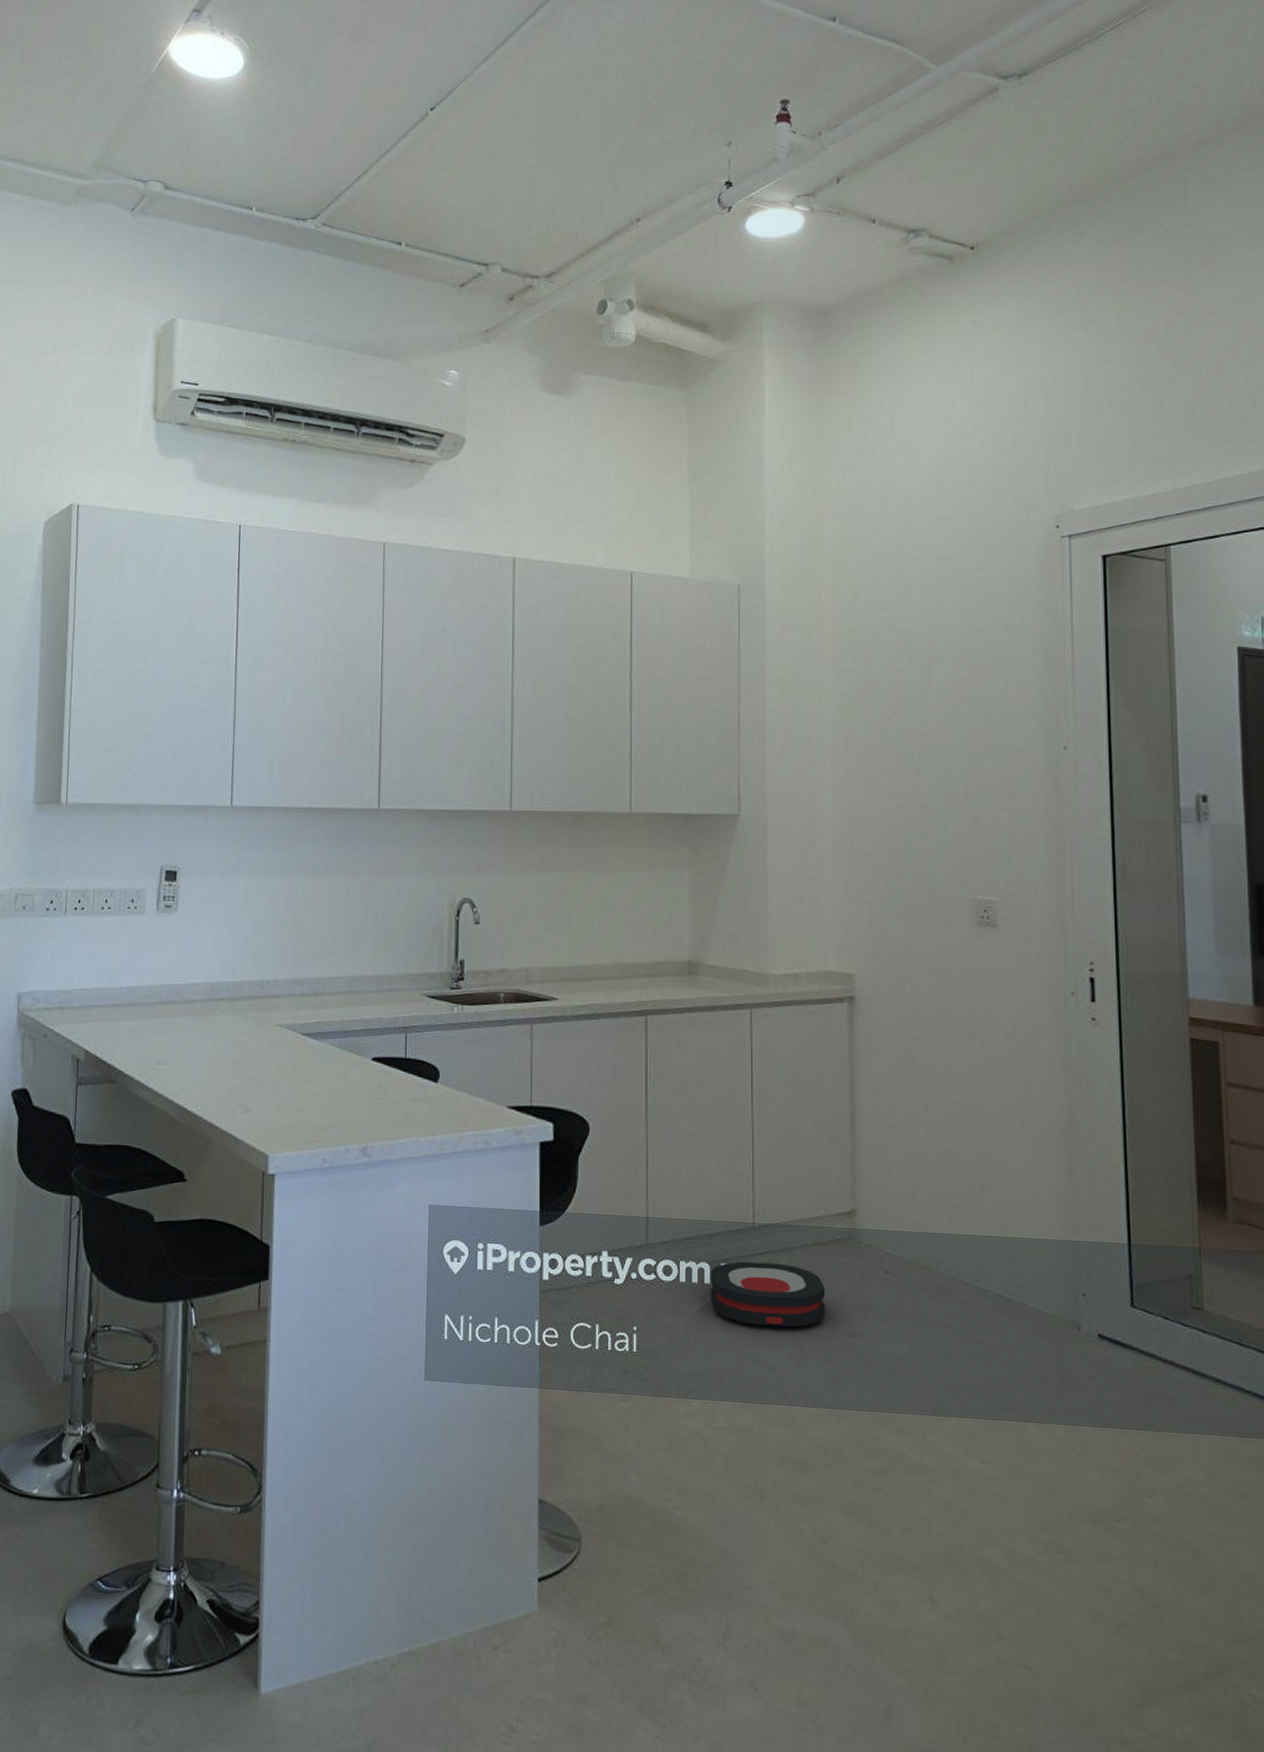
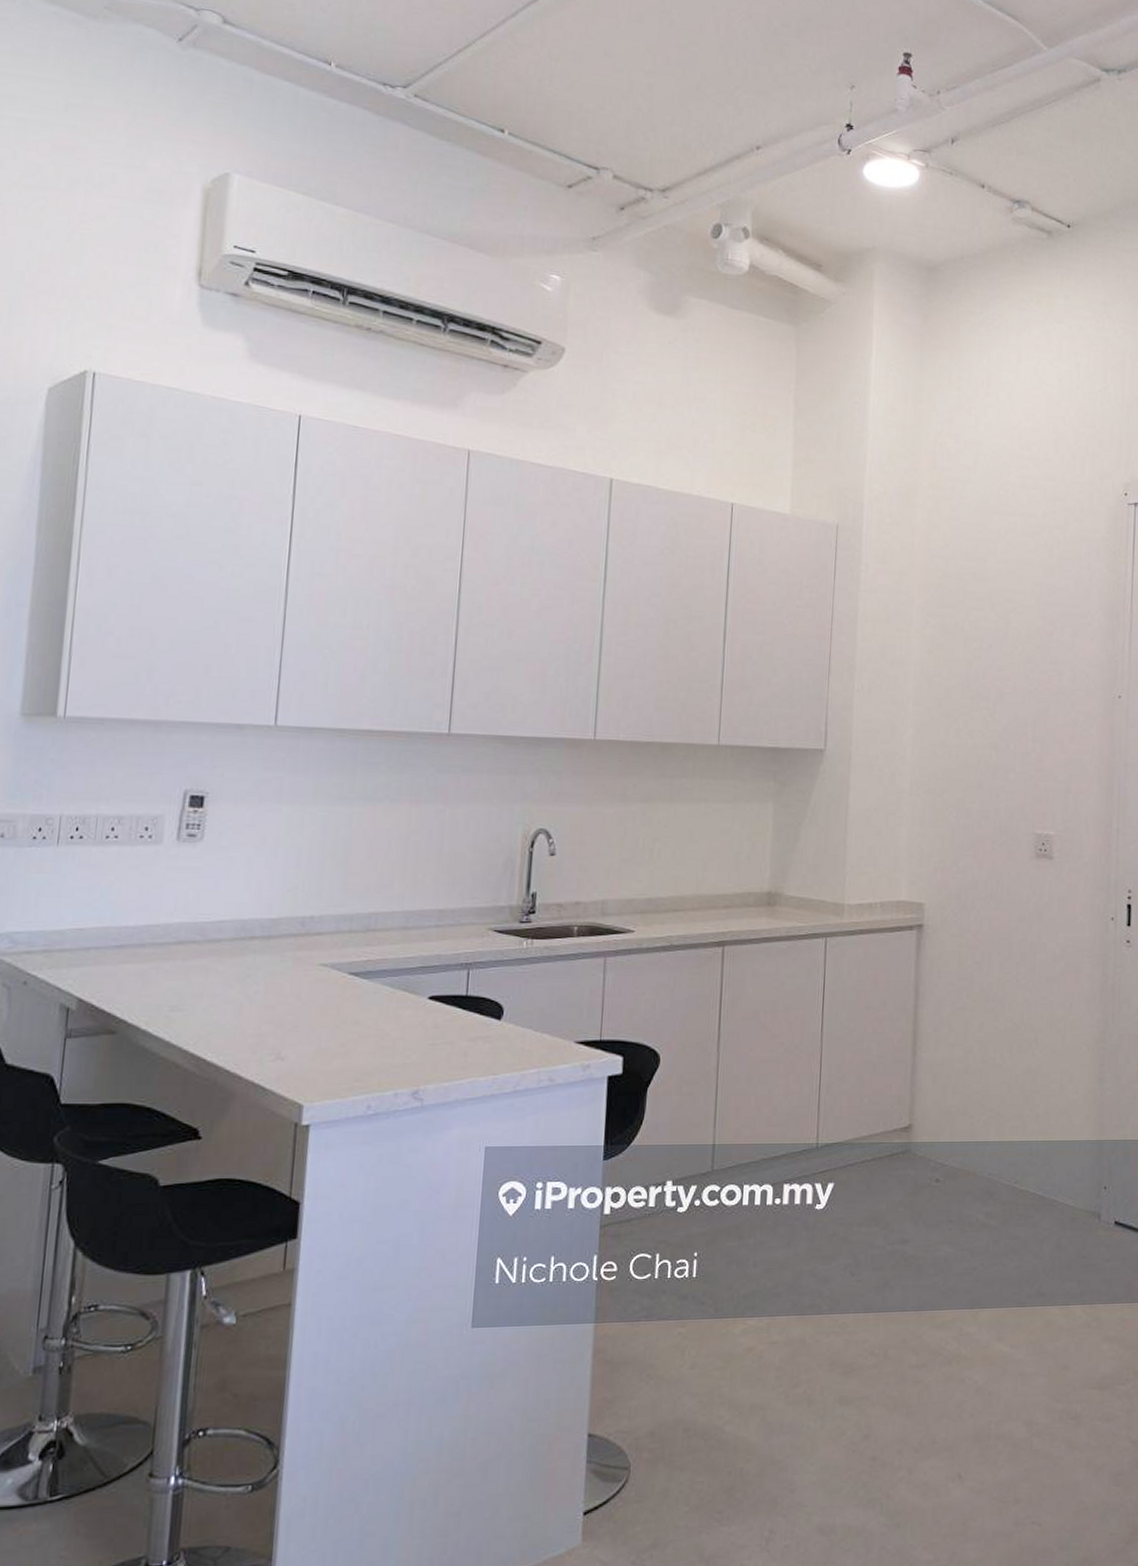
robot vacuum: present [710,1261,826,1327] -> none [771,1180,881,1241]

